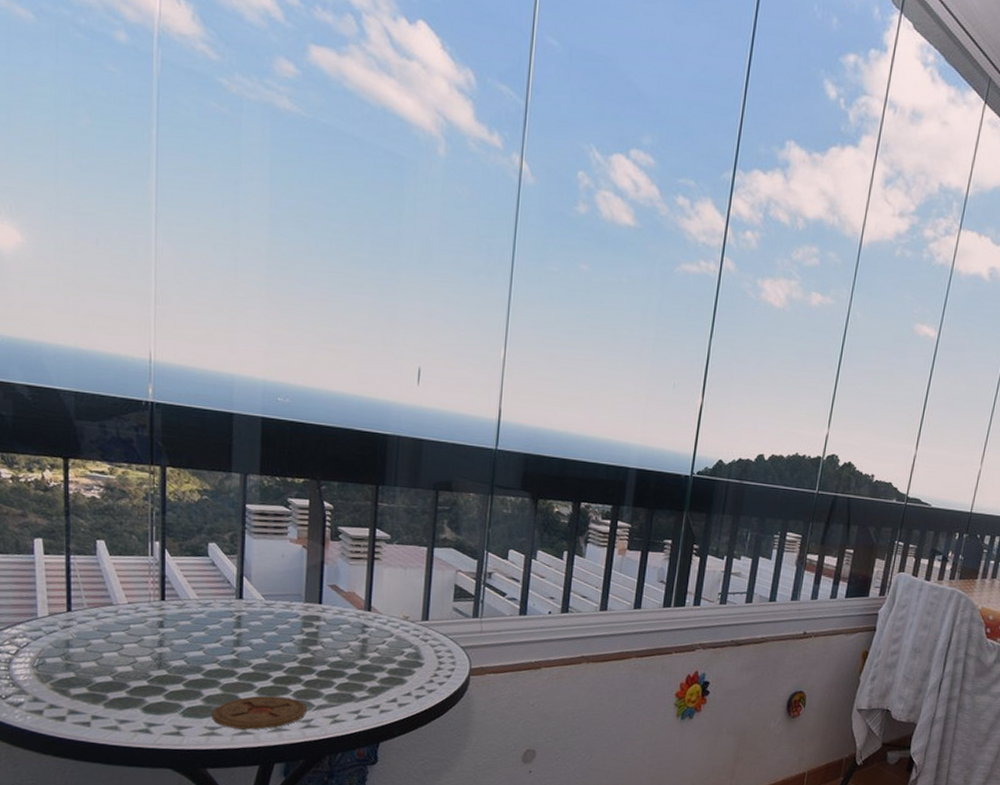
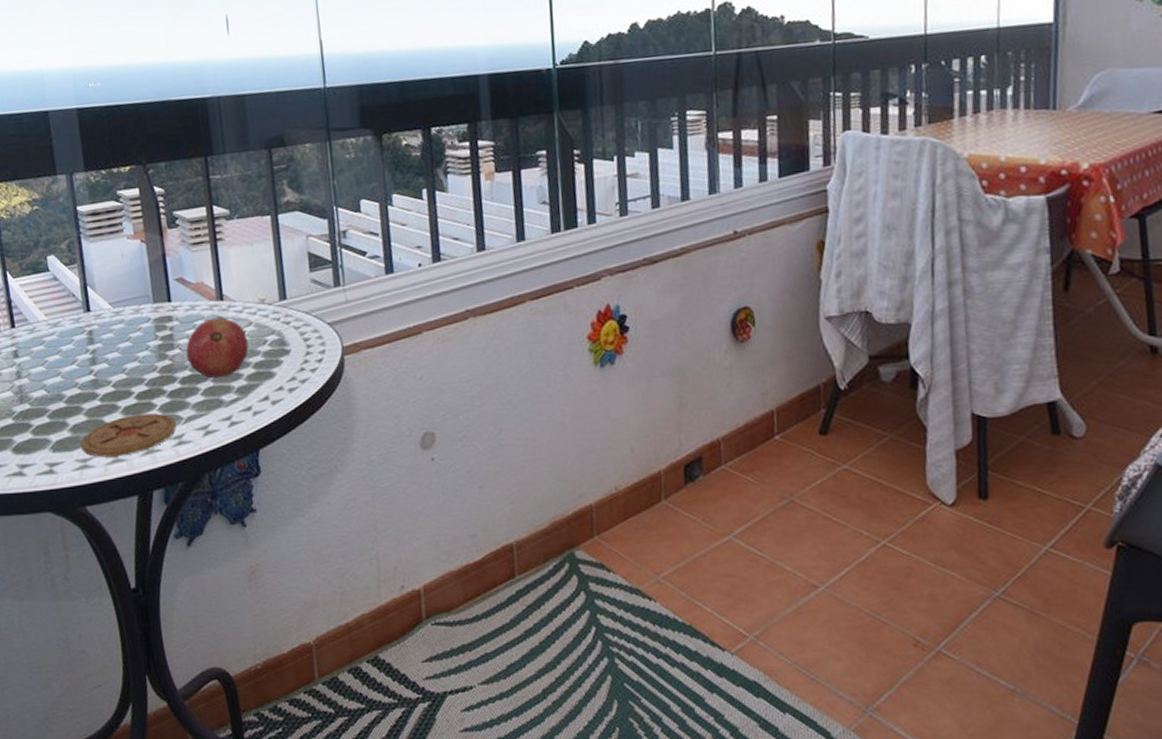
fruit: none [327,624,387,677] -> present [185,317,249,379]

